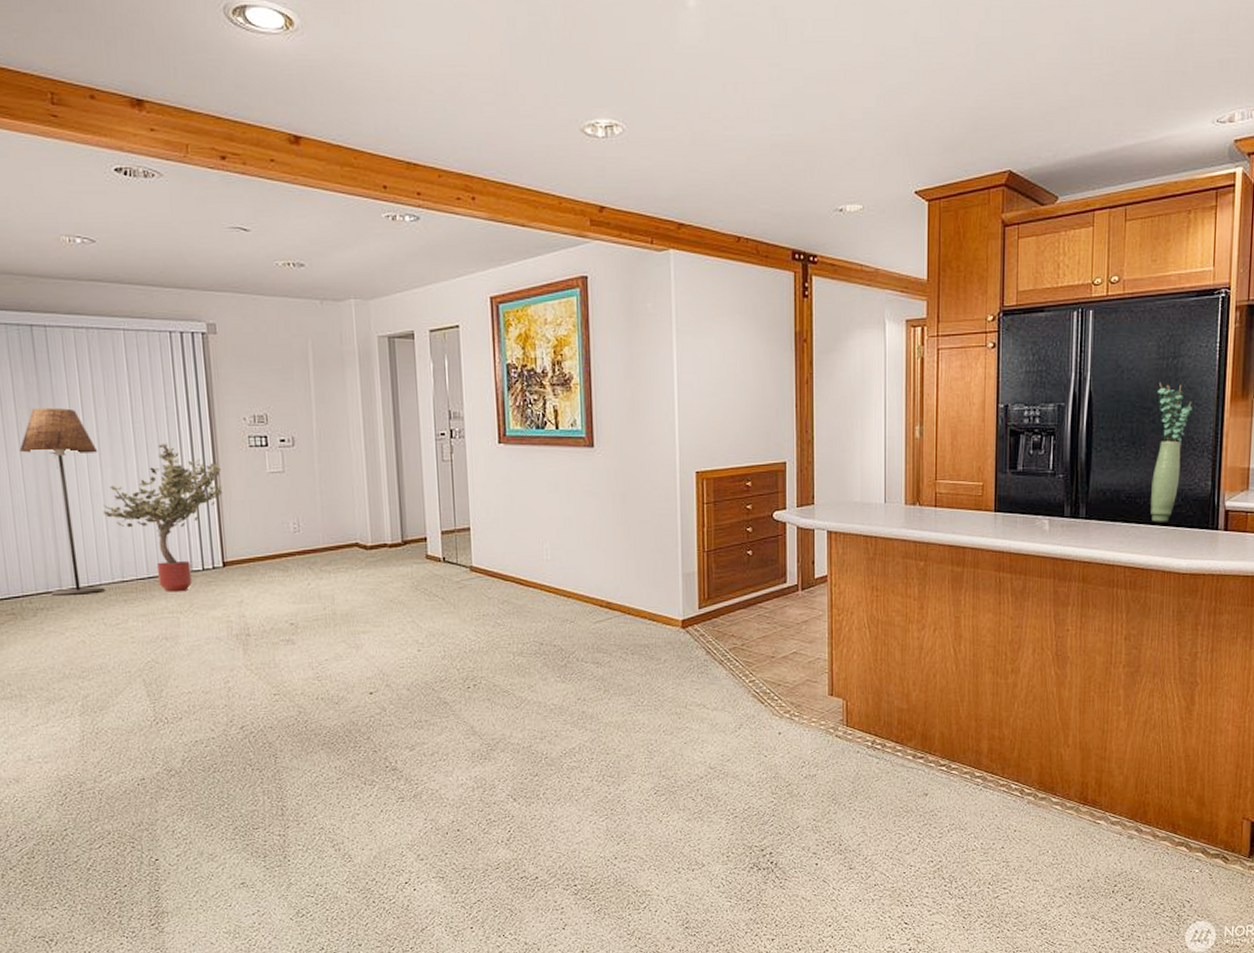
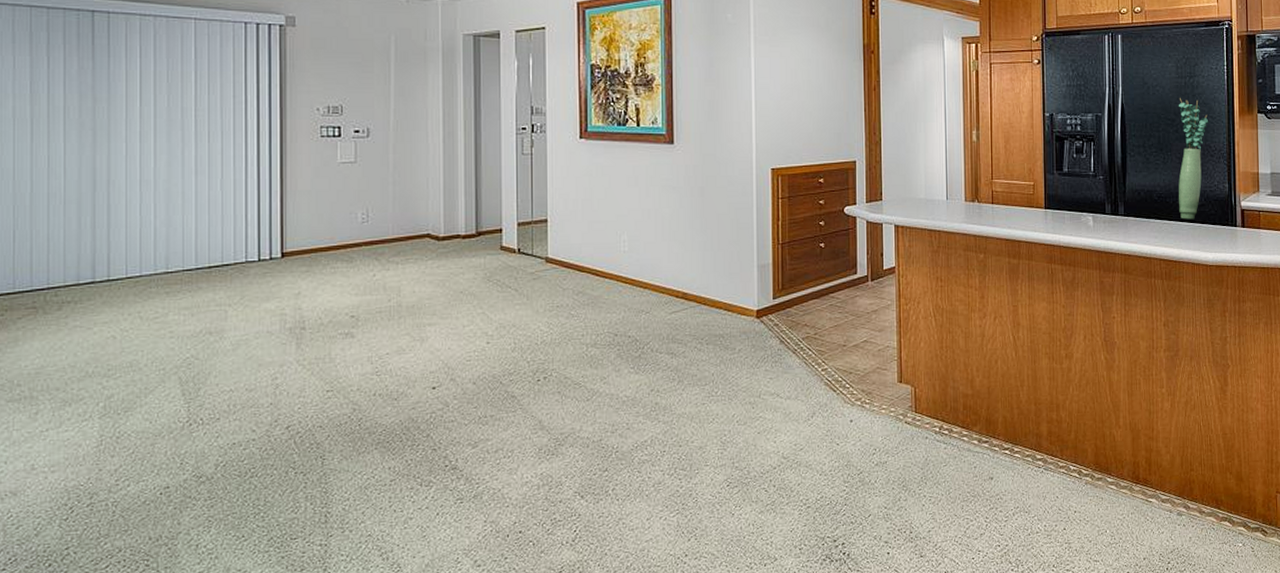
floor lamp: present [19,407,105,596] -> none [64,92,153,288]
potted tree: present [102,443,223,592] -> none [152,131,288,284]

